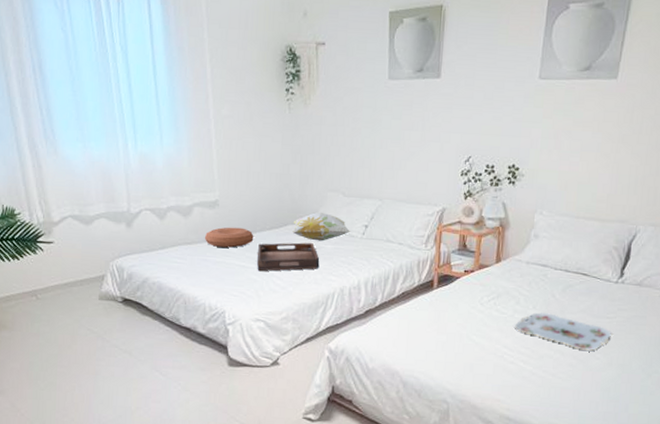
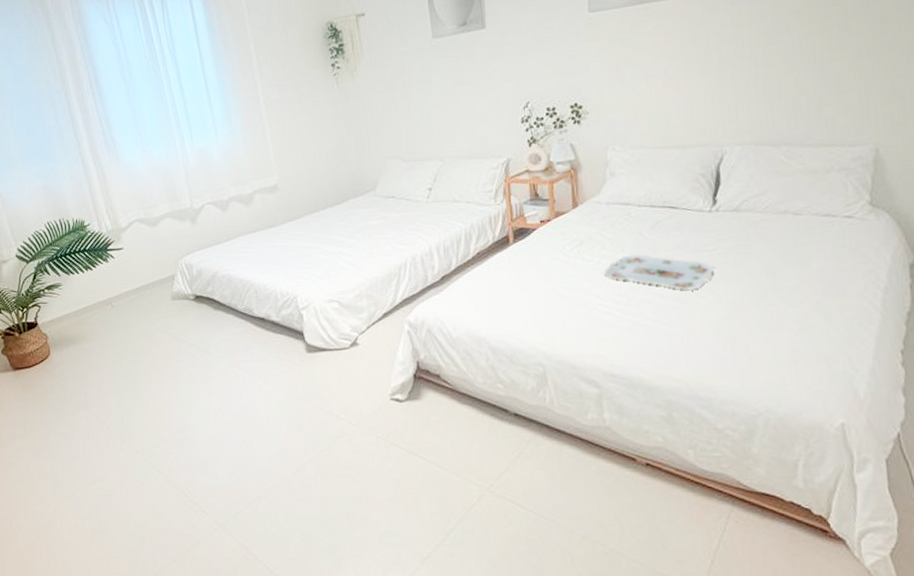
cushion: present [204,227,254,248] -> none [268,208,317,231]
serving tray: present [256,242,320,272] -> none [322,214,387,251]
decorative pillow: present [292,212,351,241] -> none [354,181,415,212]

